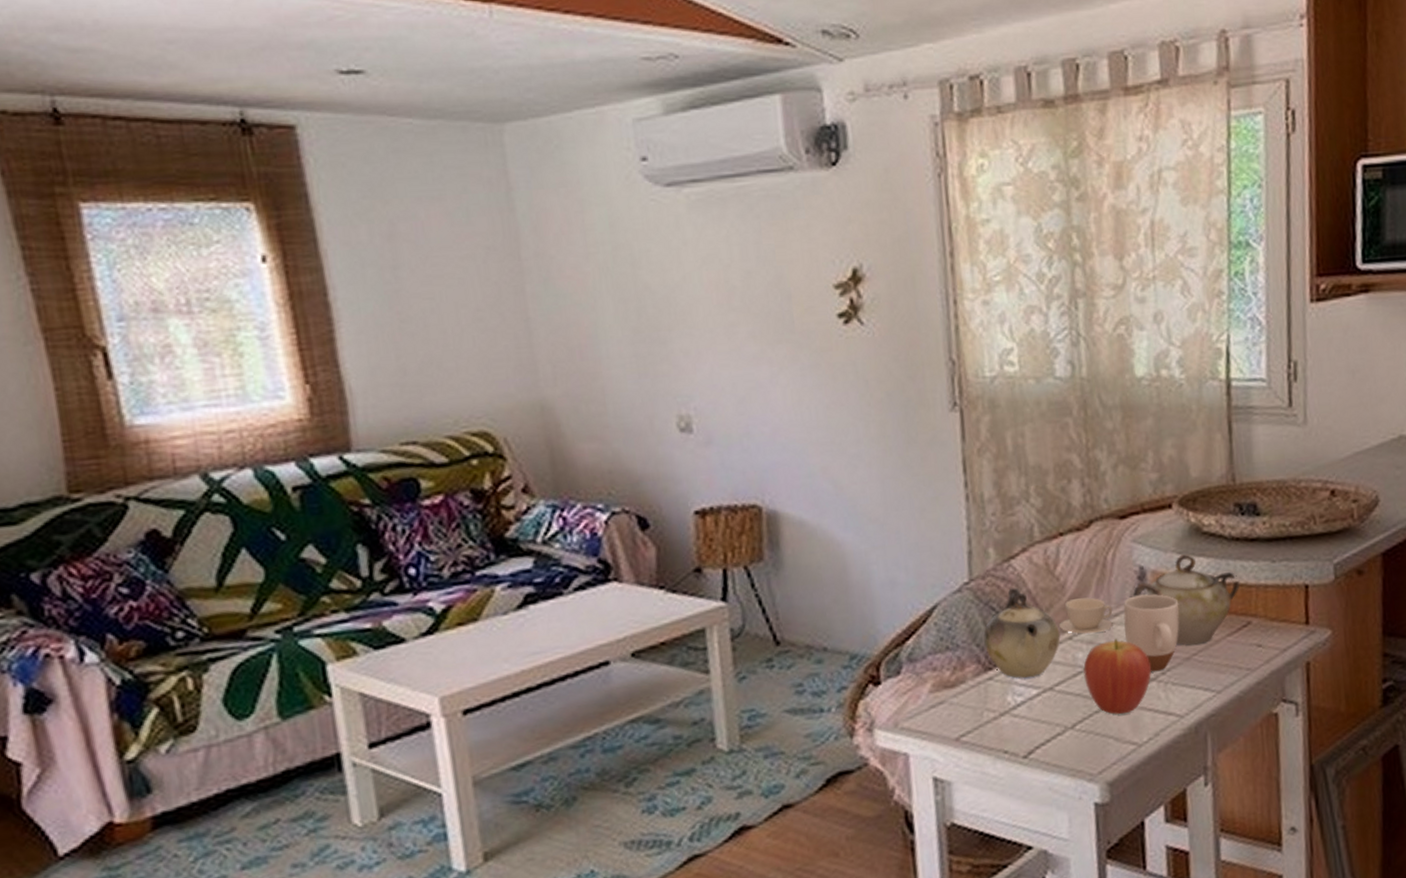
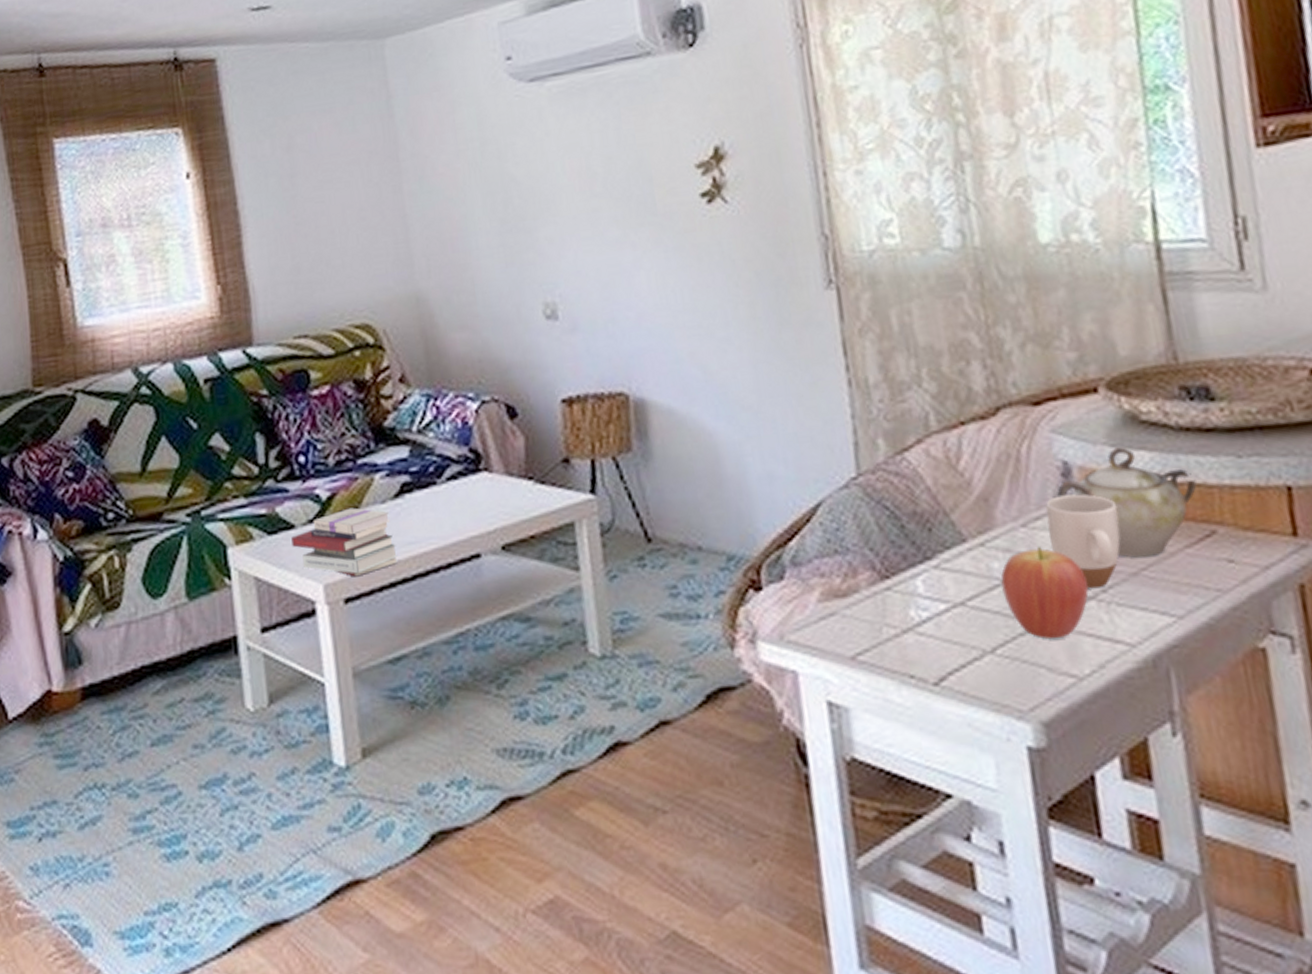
books: none [401,619,521,689] -> present [291,507,397,577]
teapot: present [983,587,1061,678] -> none [877,484,971,590]
teacup: present [1059,597,1113,634] -> none [967,496,1035,540]

